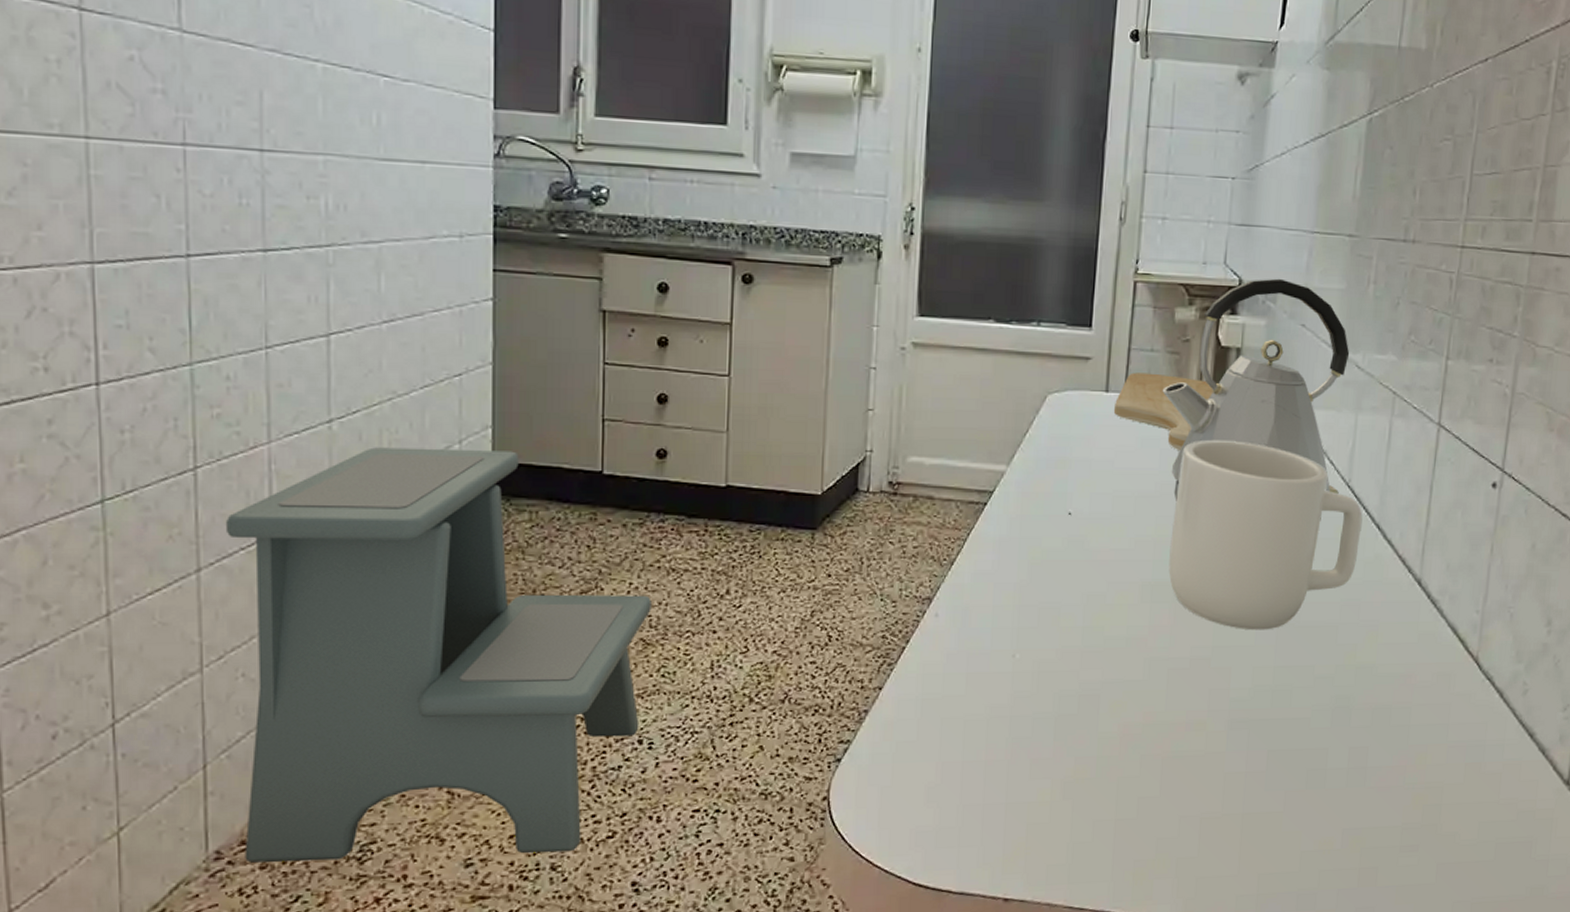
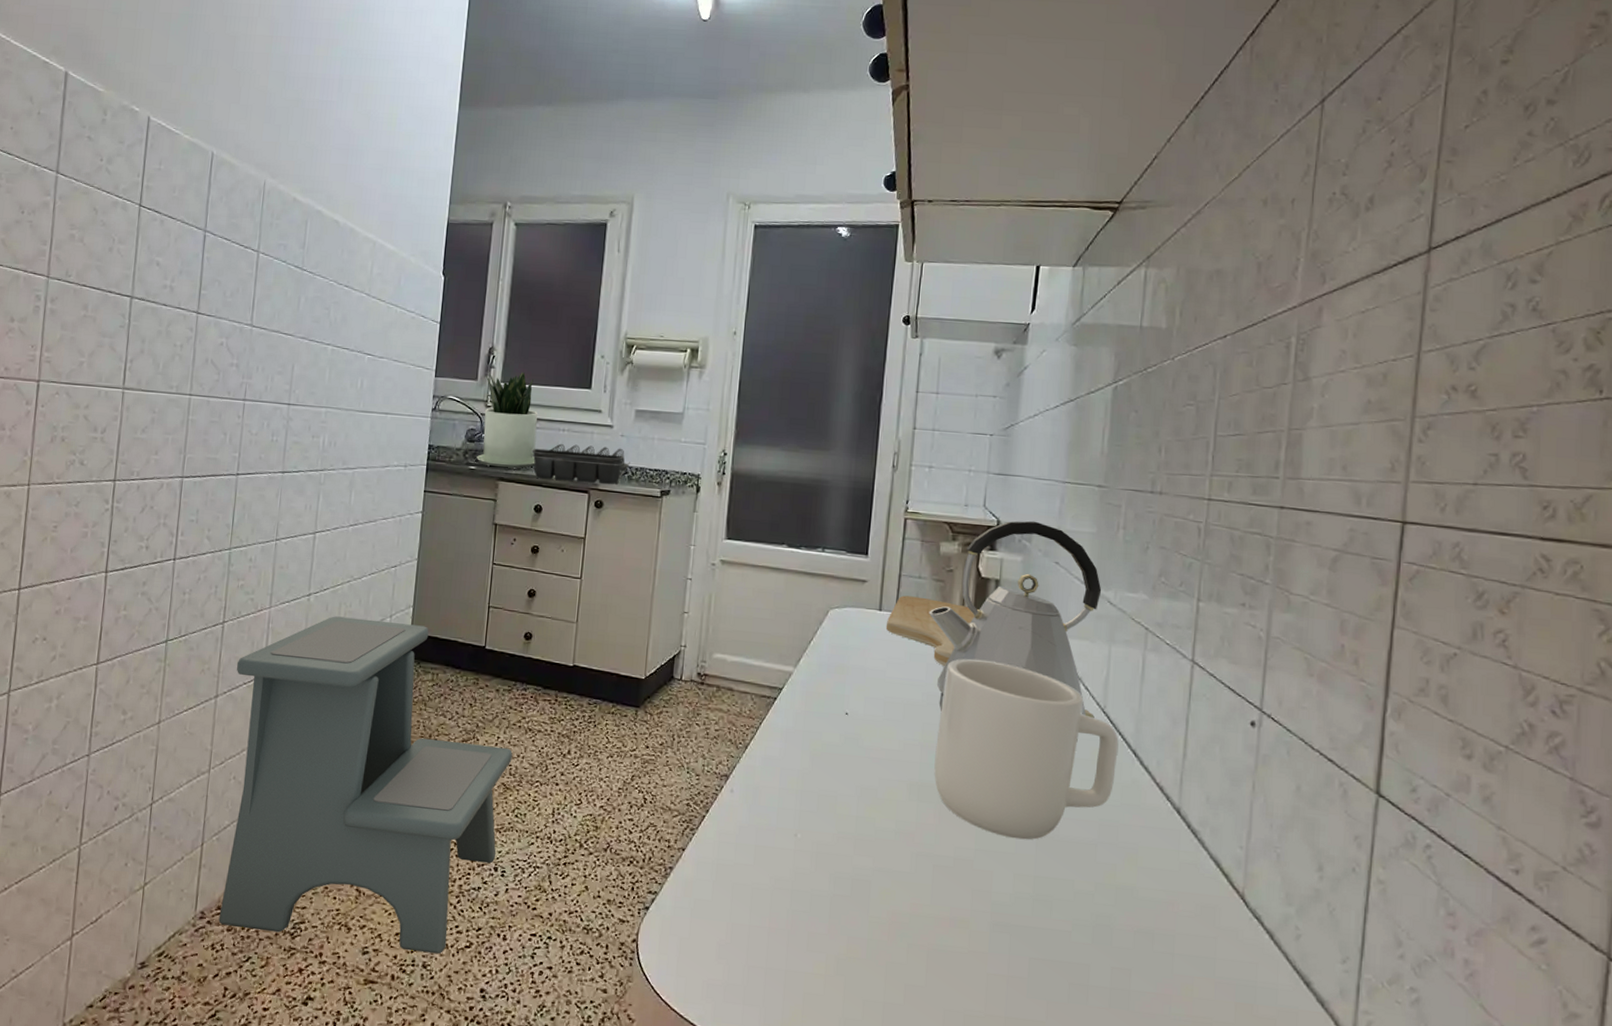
planter: none [568,100,654,235] -> present [476,370,538,469]
dish rack: none [648,199,787,254] -> present [531,443,630,486]

